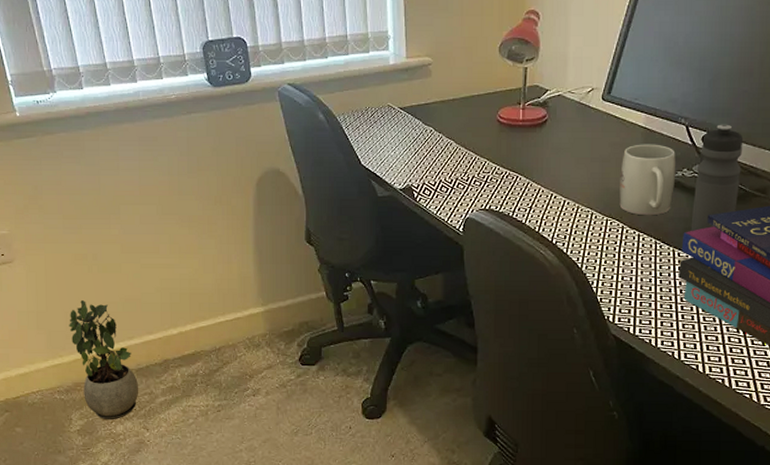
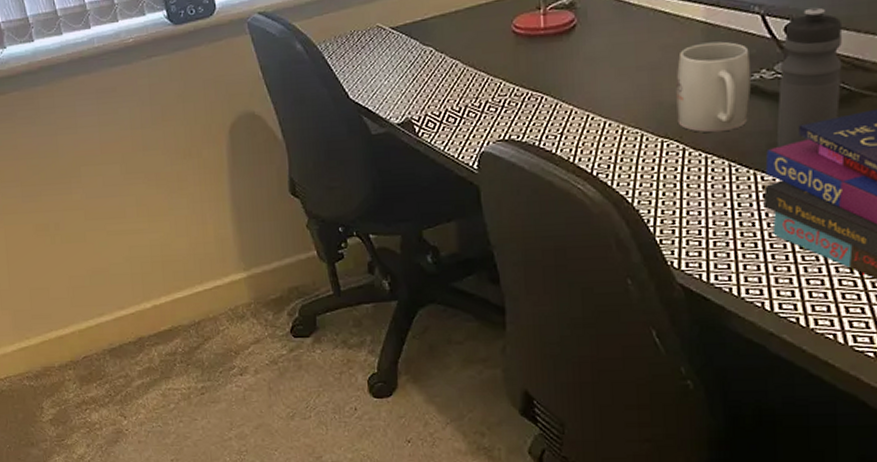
potted plant: present [69,300,139,420] -> none [34,275,113,408]

